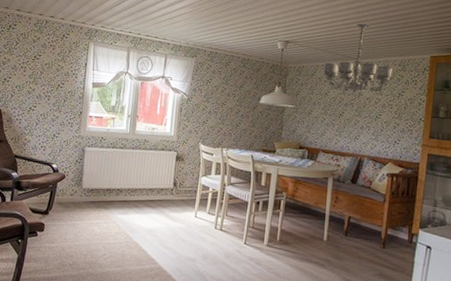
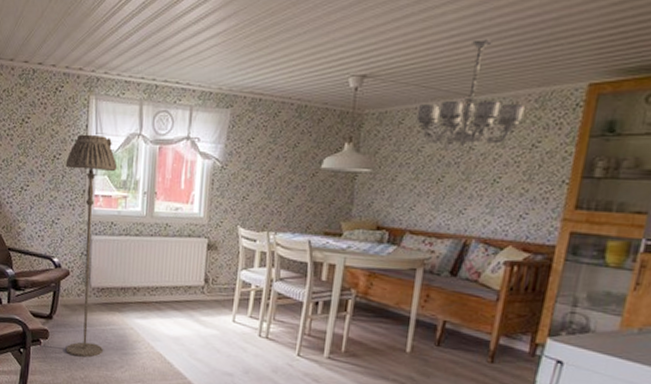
floor lamp: none [58,69,109,247] -> present [65,134,118,358]

